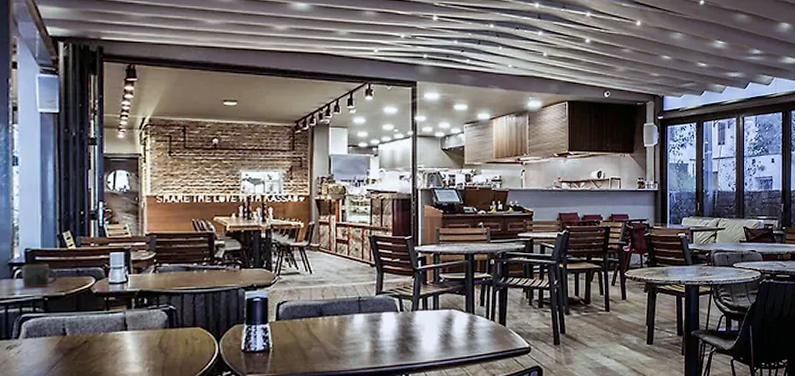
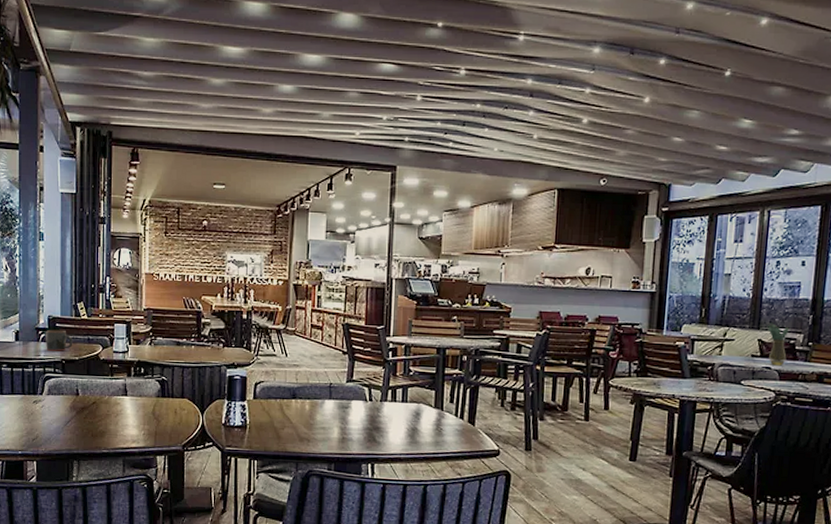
vase: none [749,211,767,249] -> present [767,321,790,366]

